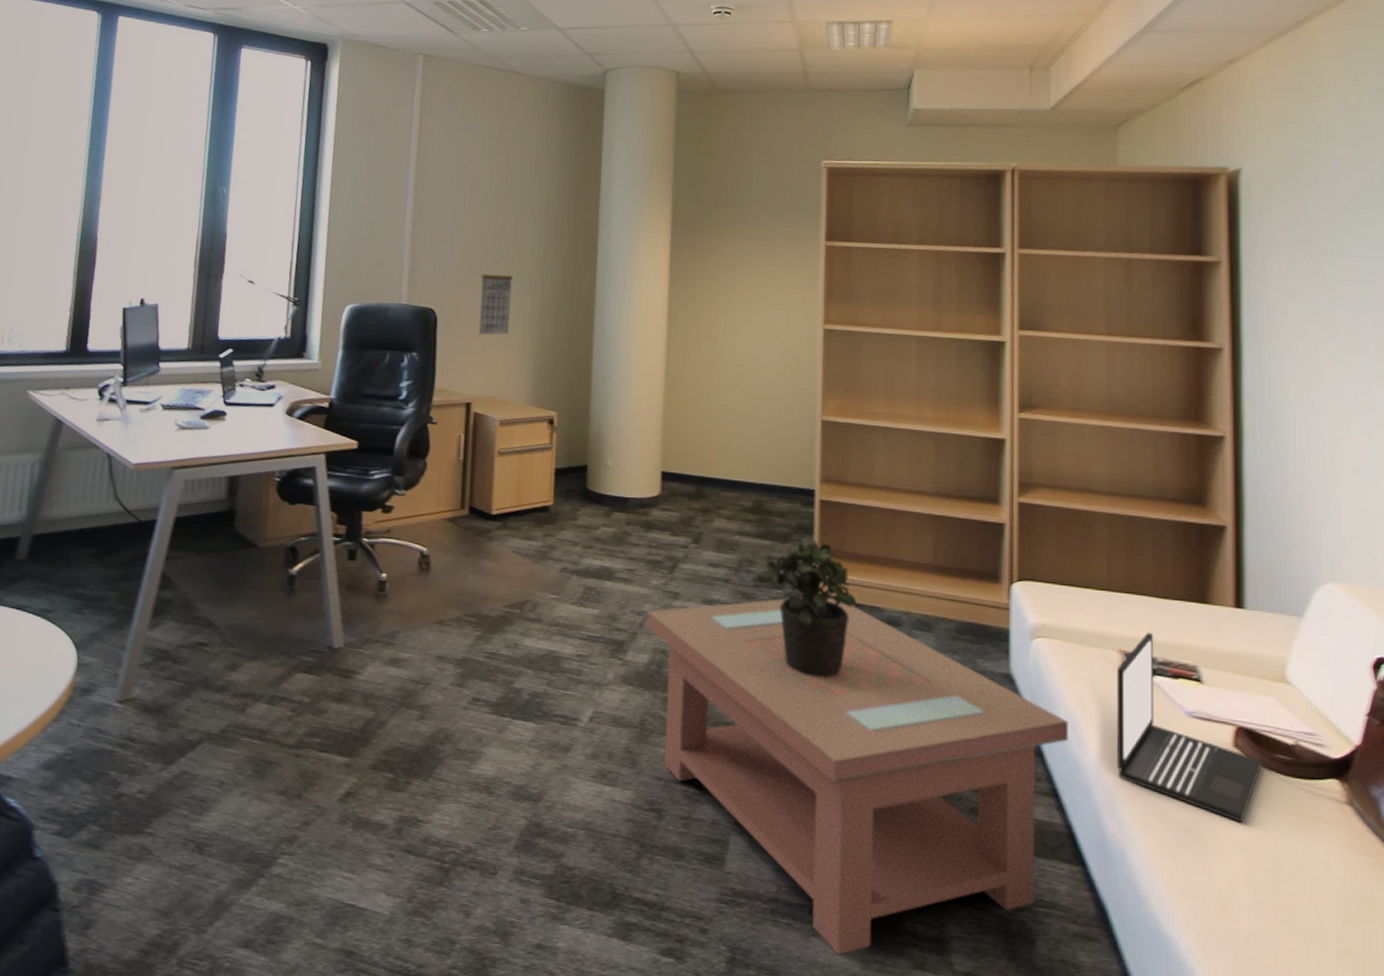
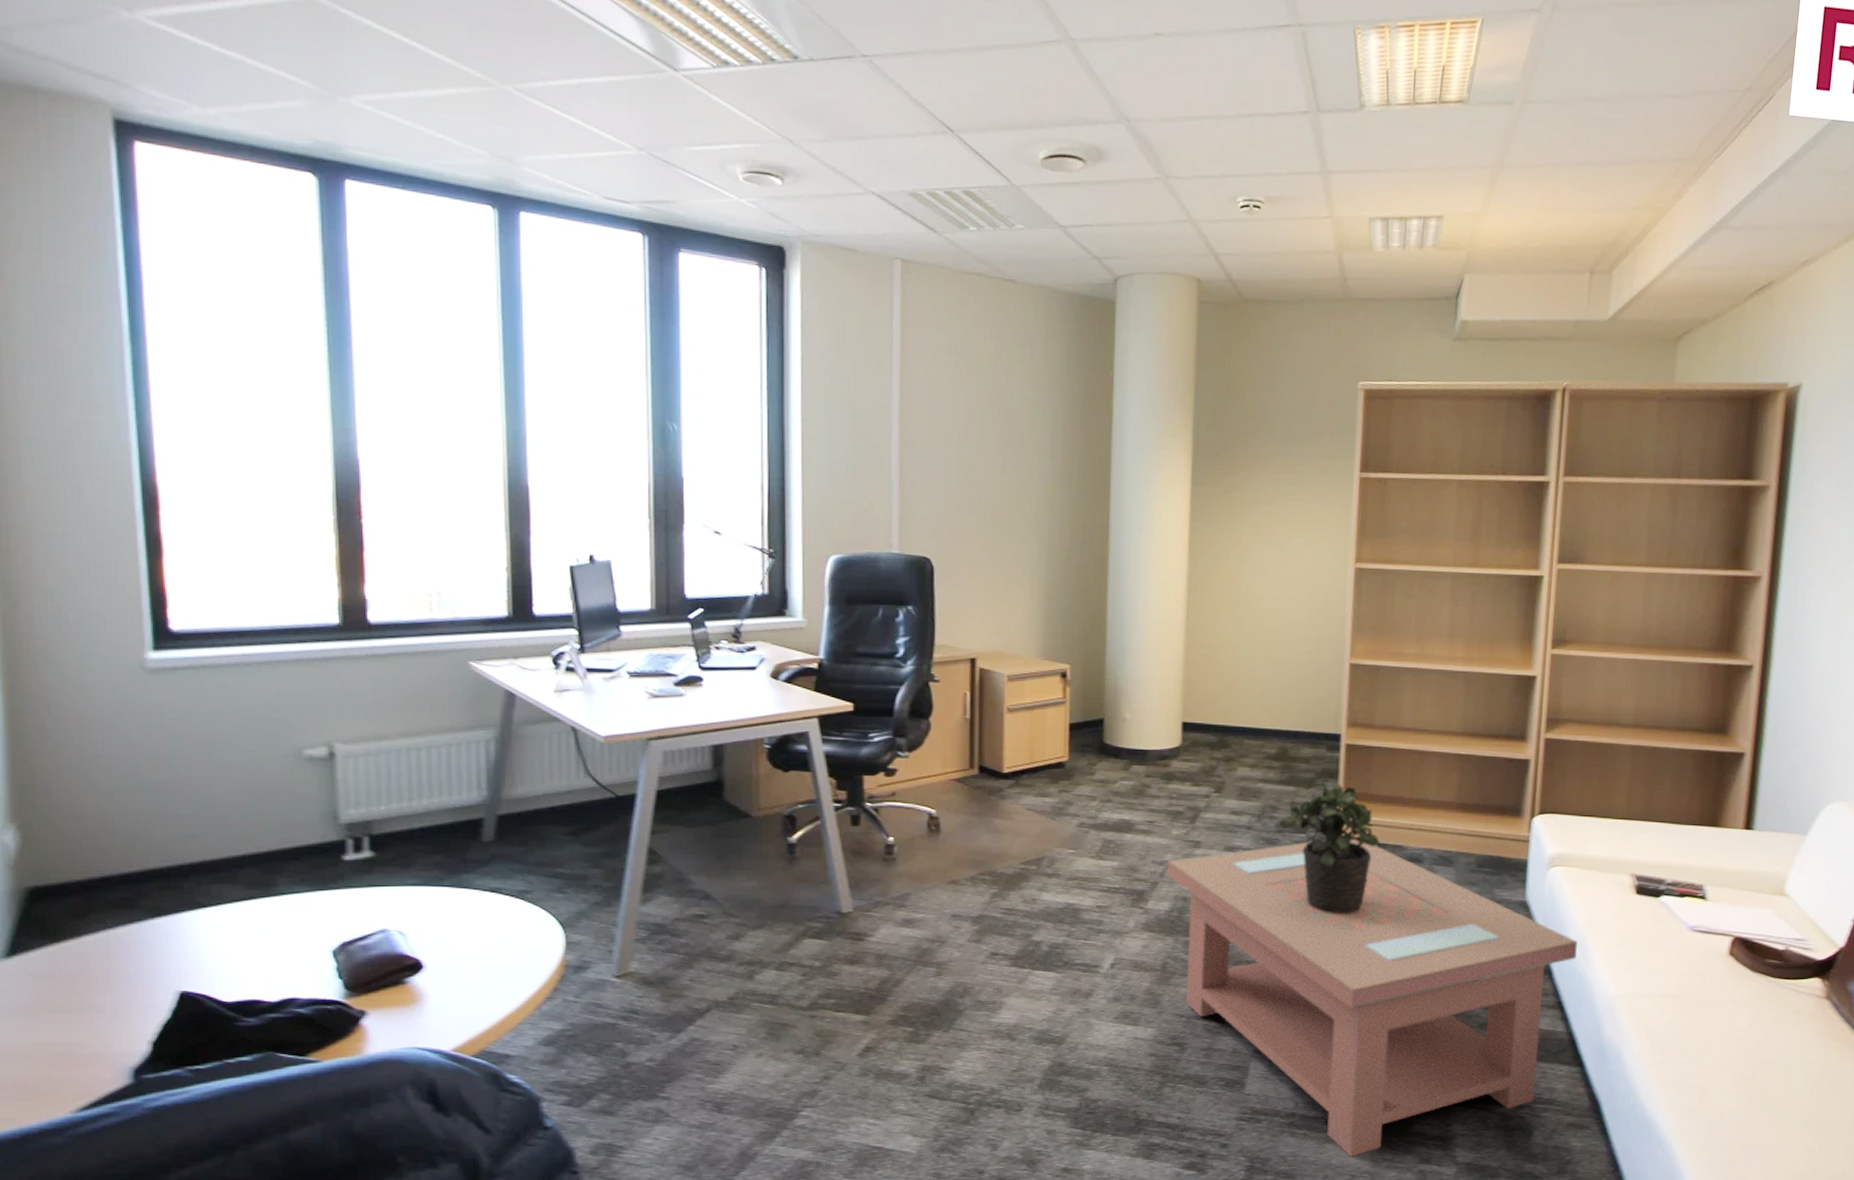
calendar: present [478,262,514,335] -> none [980,503,1018,585]
laptop: present [1116,632,1262,823] -> none [1619,856,1753,1020]

